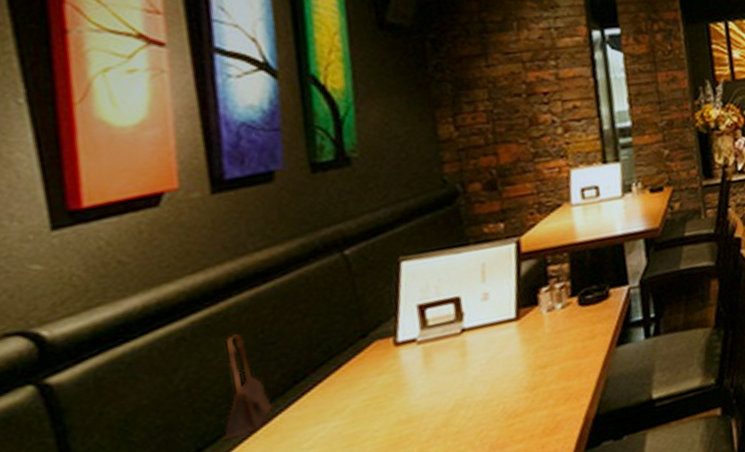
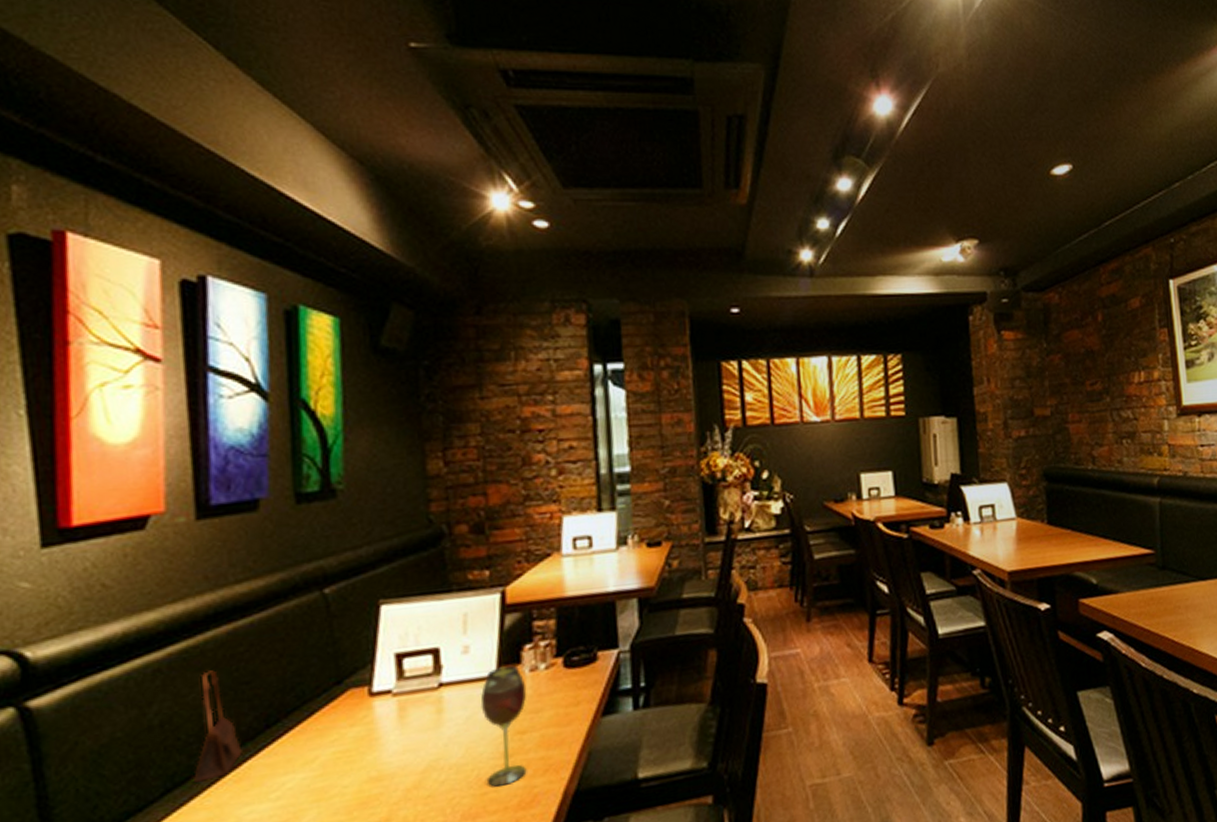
wineglass: none [502,307,549,418] -> present [480,665,527,787]

